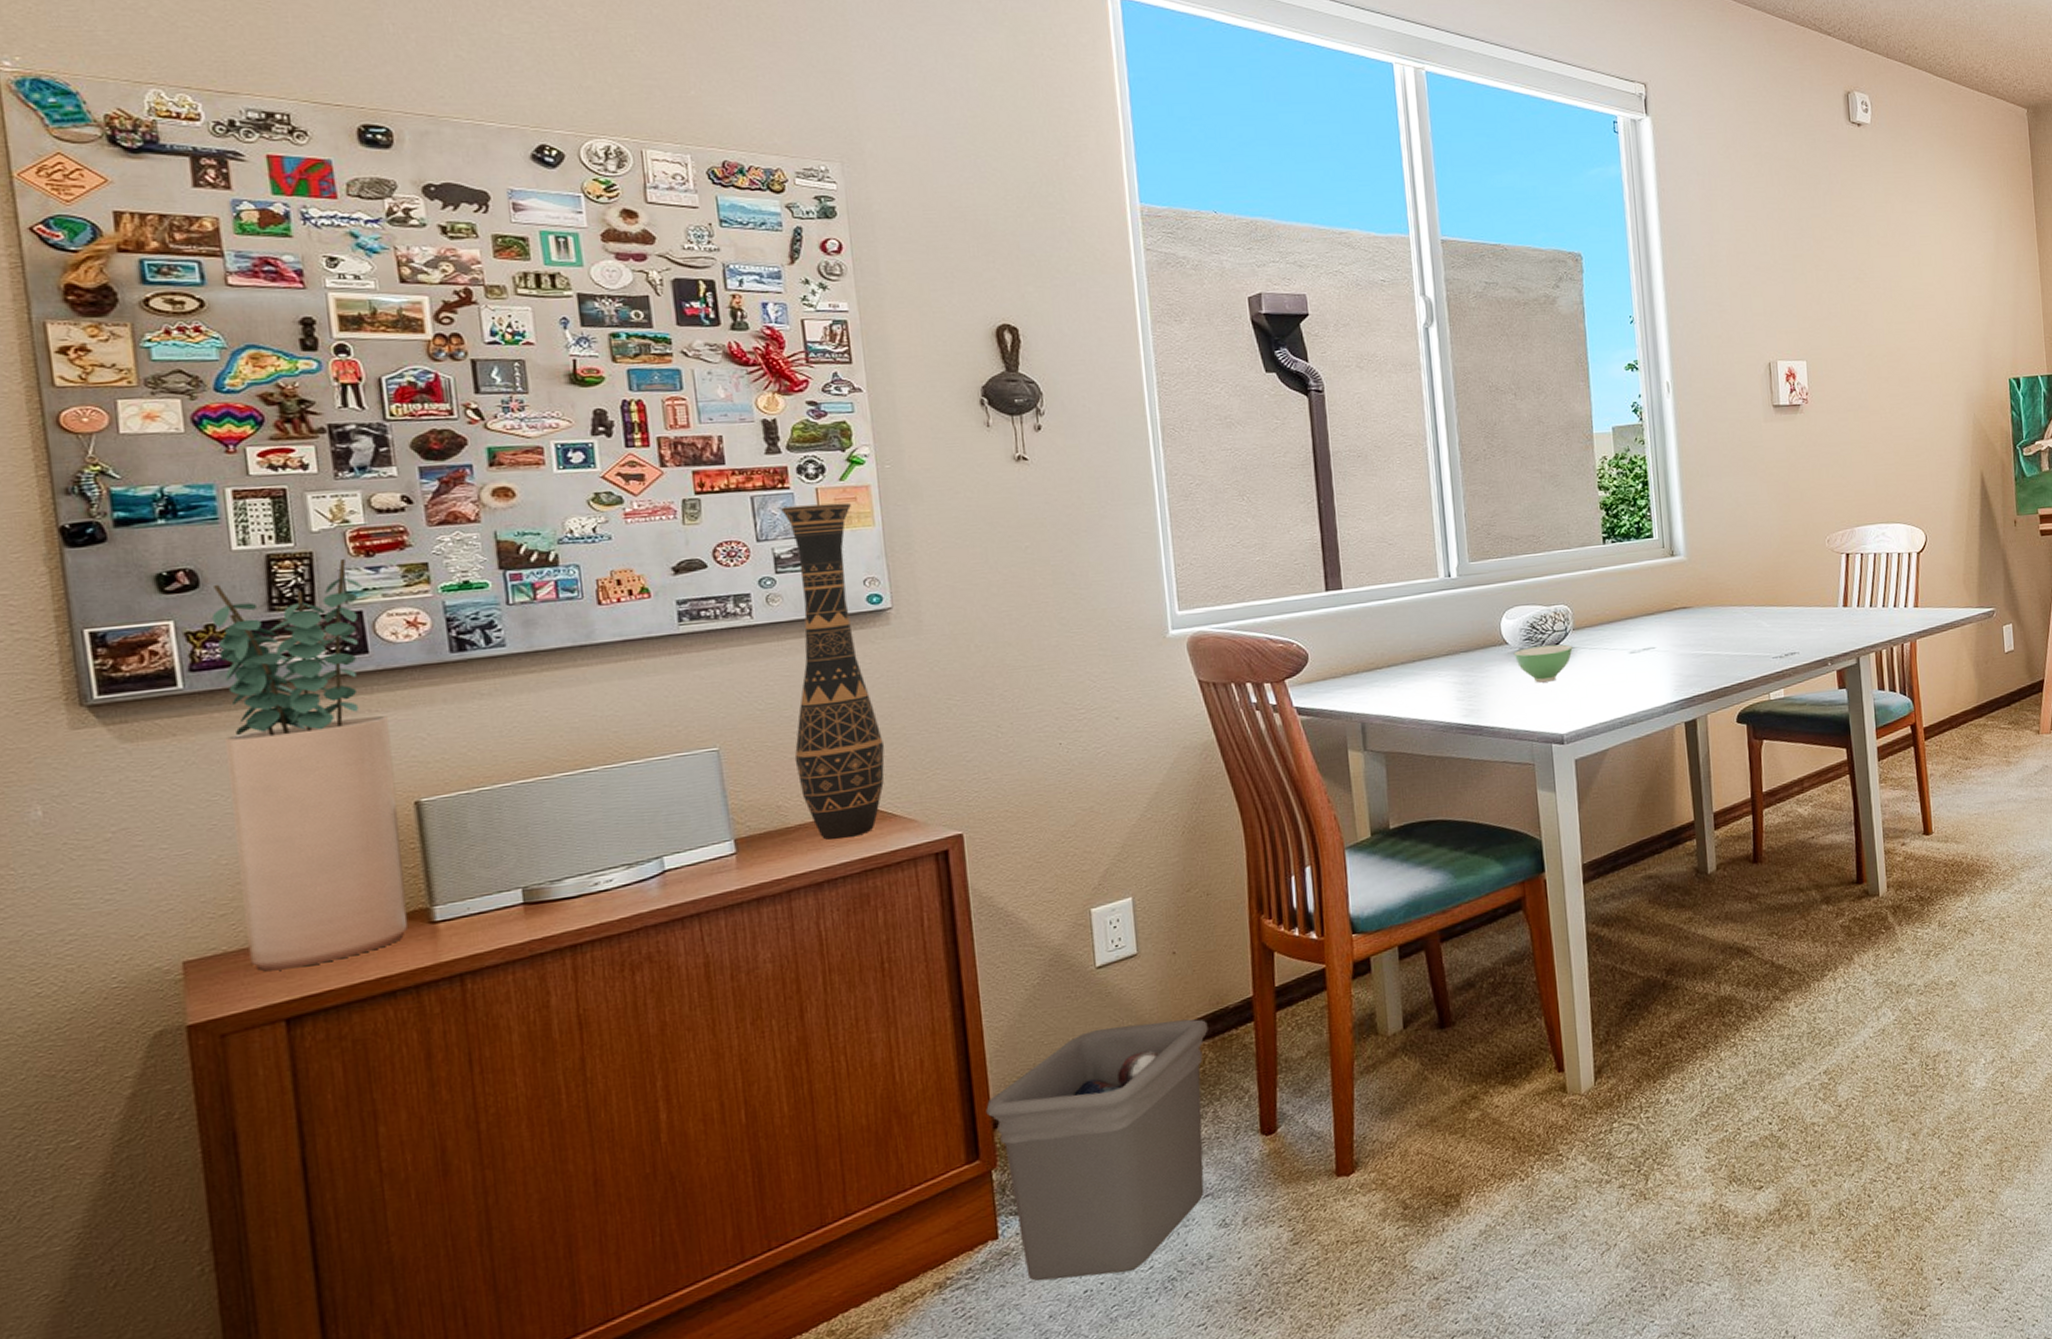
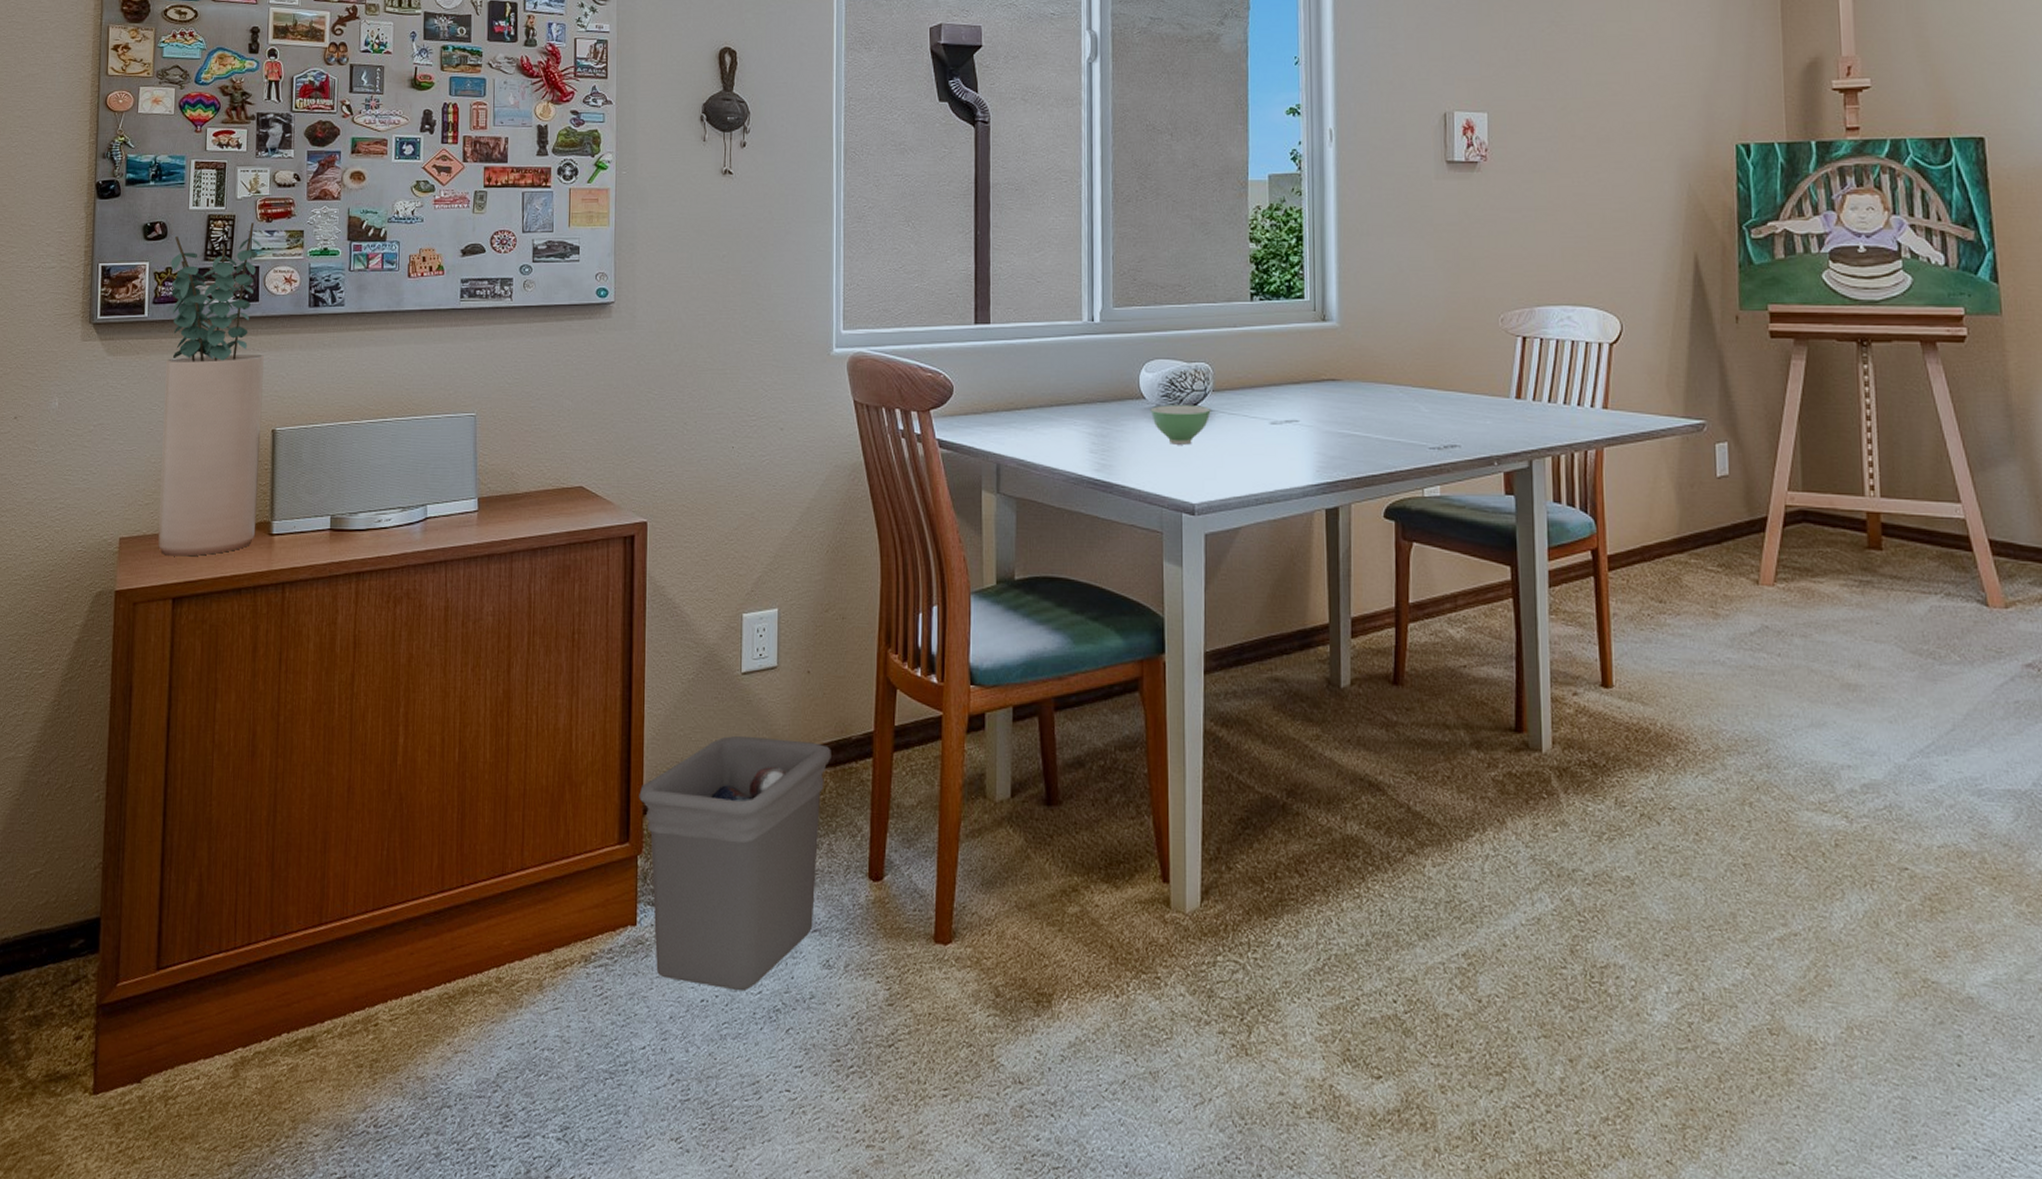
decorative vase: present [781,502,885,841] -> none [528,203,595,511]

